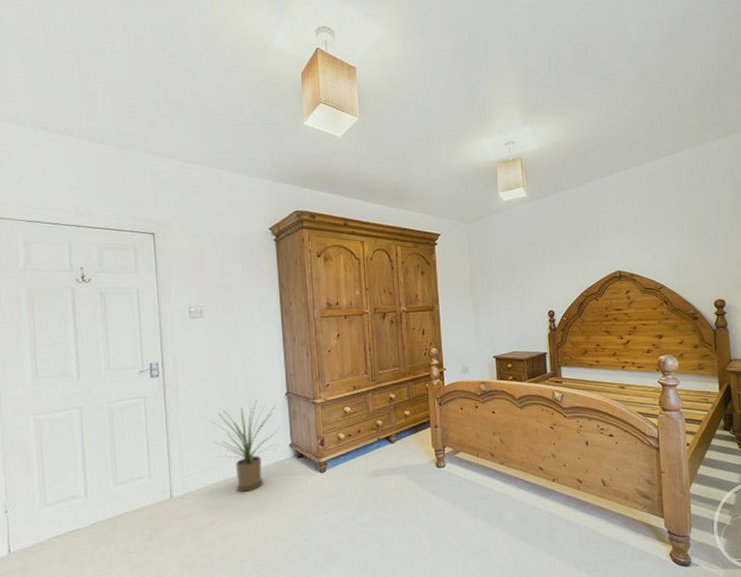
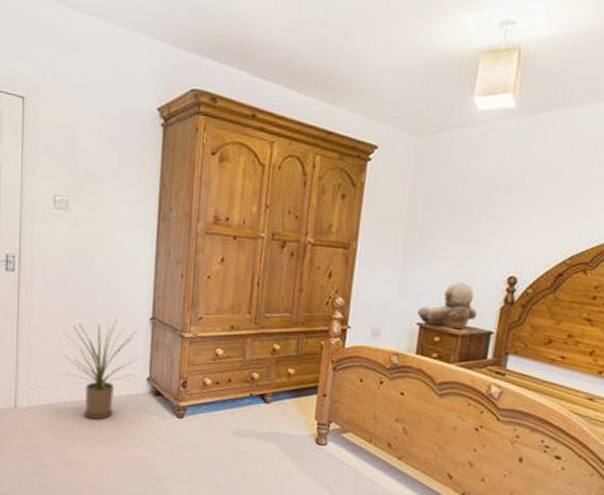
teddy bear: none [492,321,534,356] -> present [417,282,478,330]

